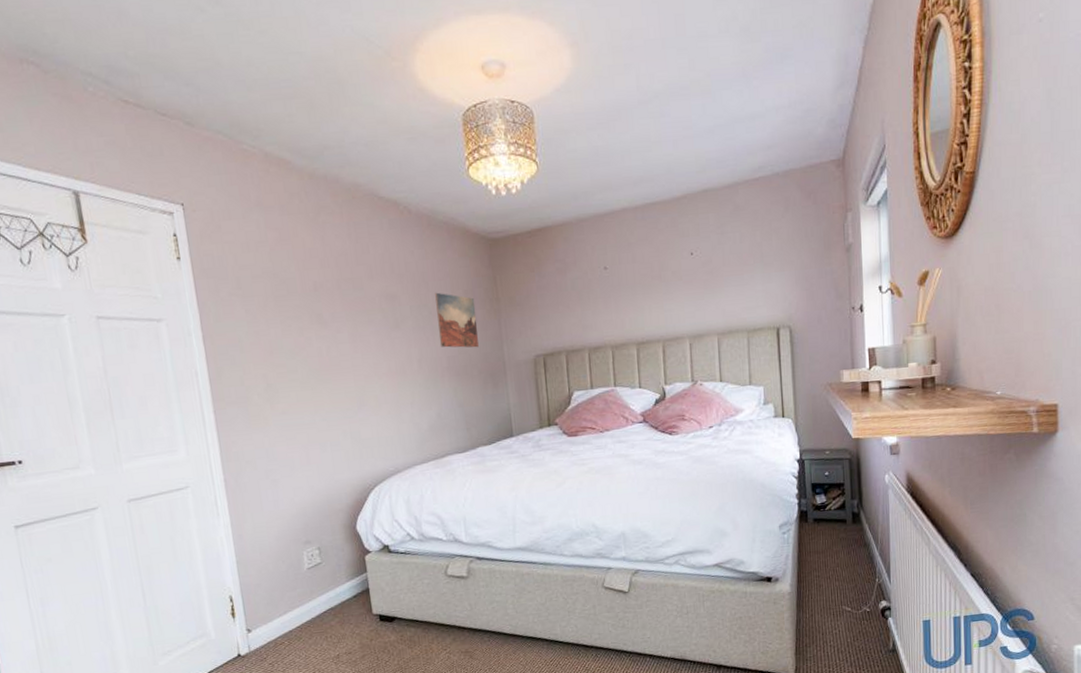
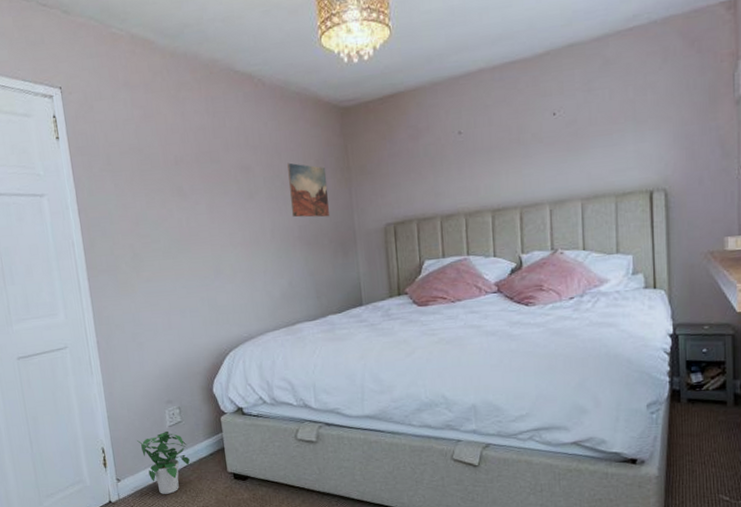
potted plant: none [271,573,331,643] -> present [137,430,190,494]

